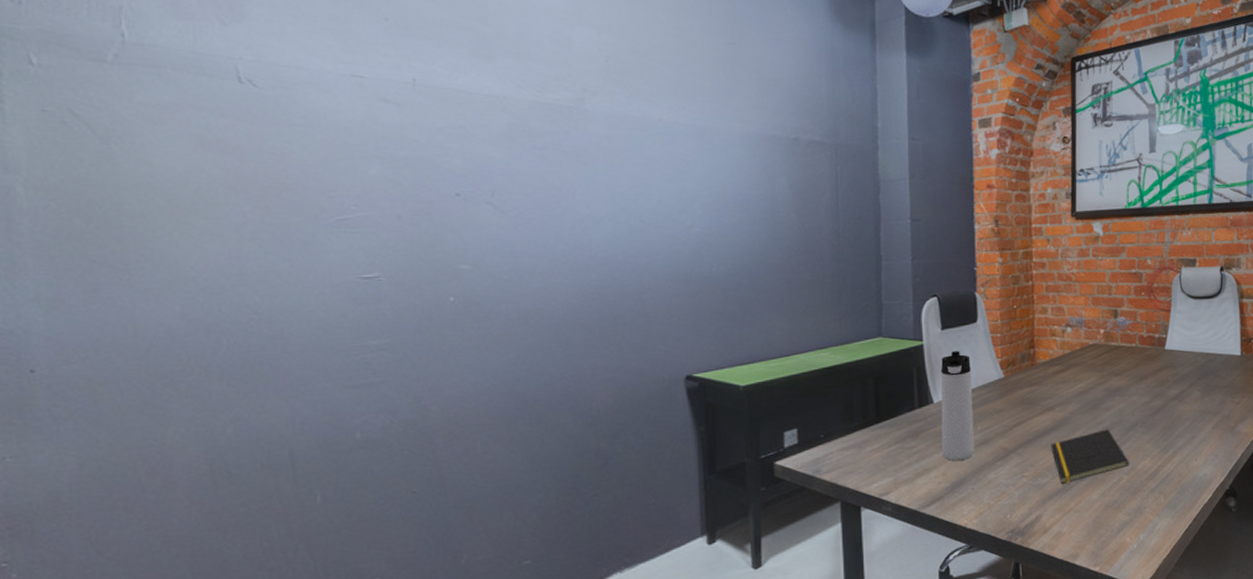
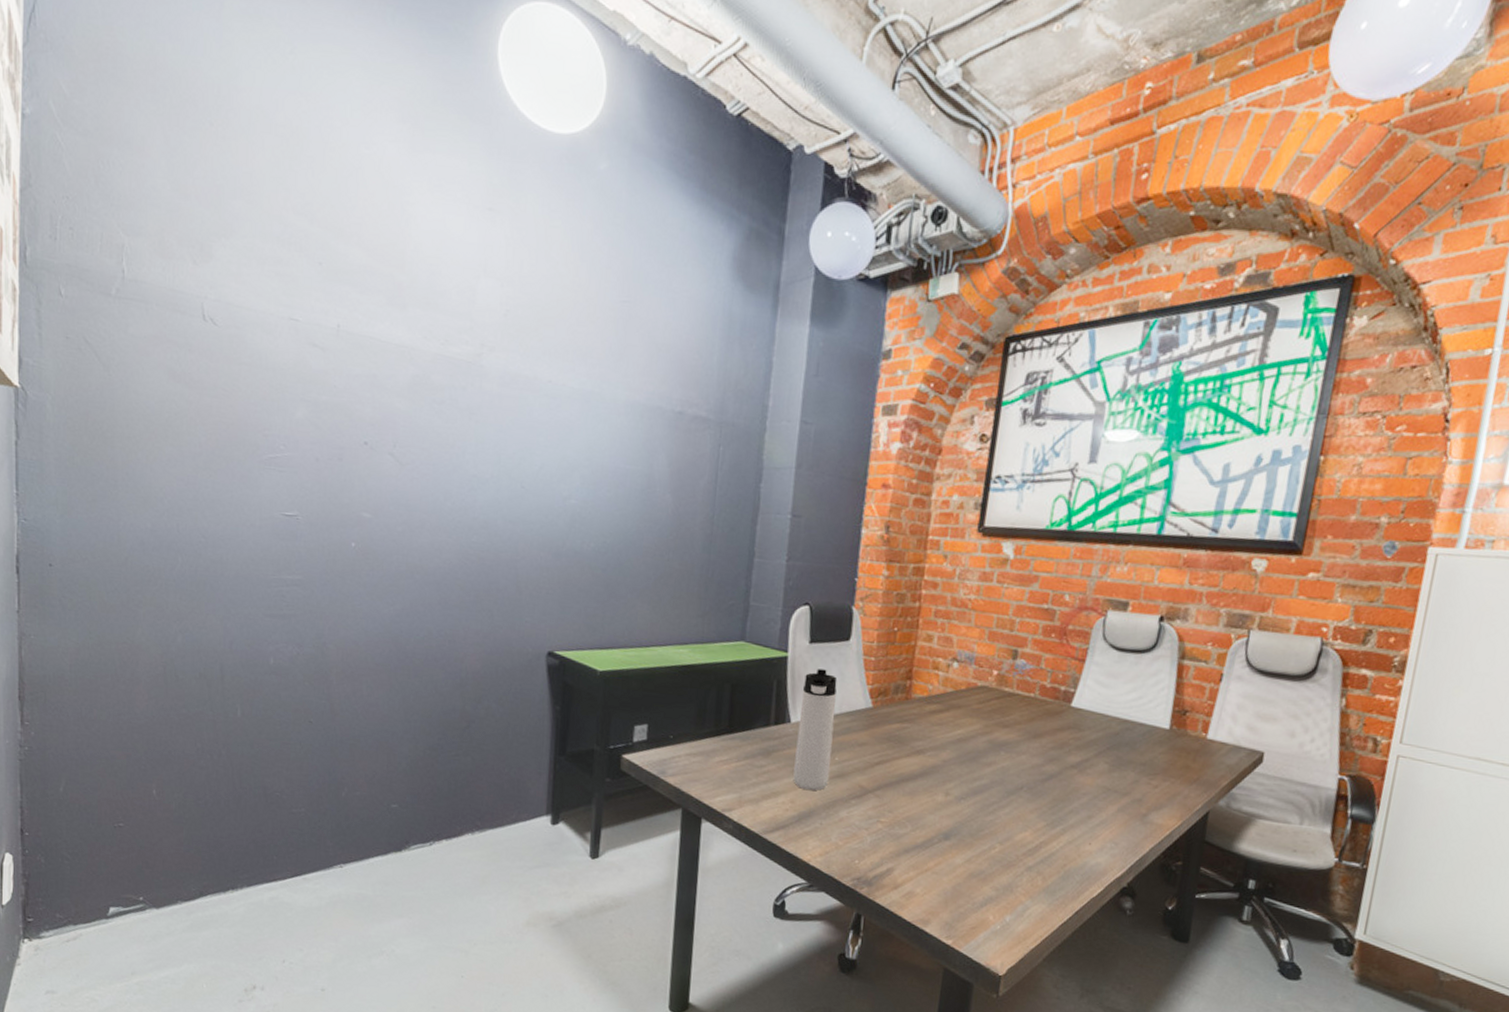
notepad: present [1051,429,1129,484] -> none [915,787,1006,840]

